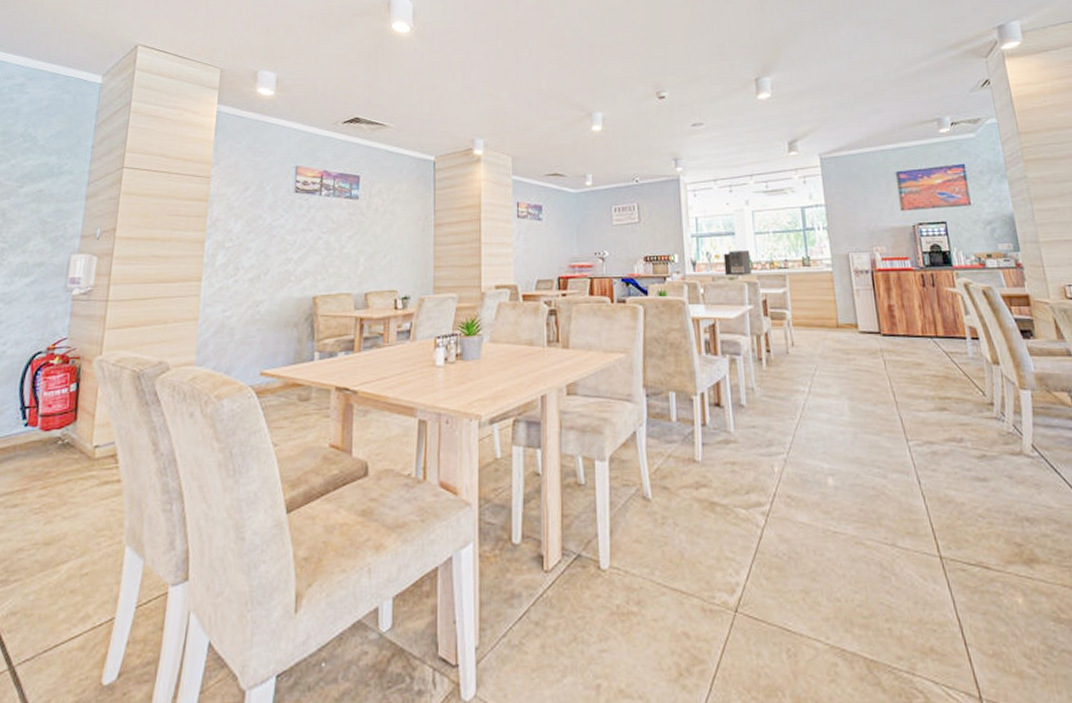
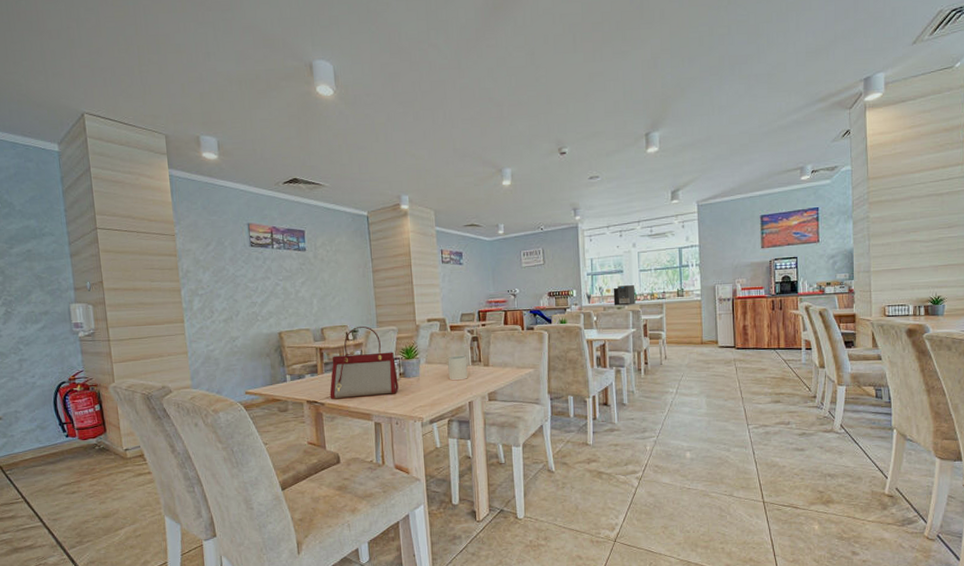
handbag: none [365,293,453,386] -> present [329,326,399,400]
mug: none [517,333,542,367] -> present [448,355,468,381]

